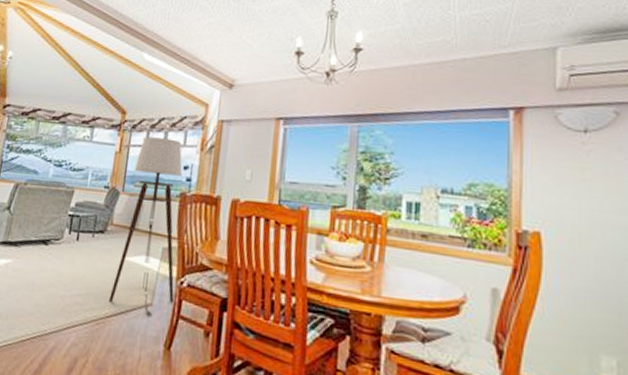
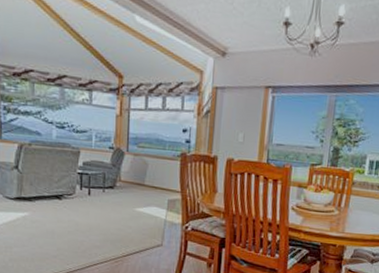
floor lamp: present [109,137,182,316] -> none [125,101,181,254]

